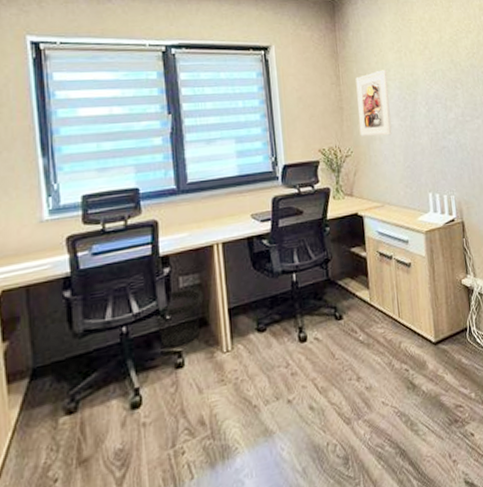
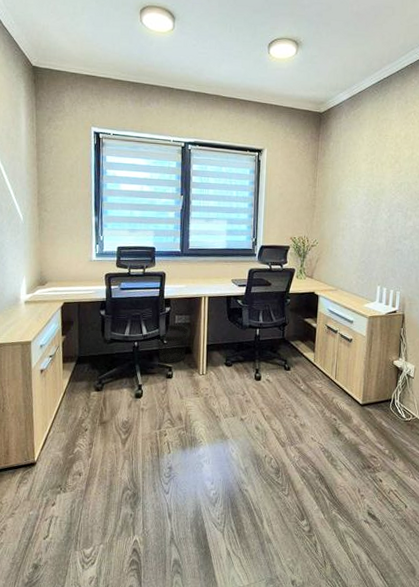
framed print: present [355,70,392,137] -> none [326,177,358,234]

